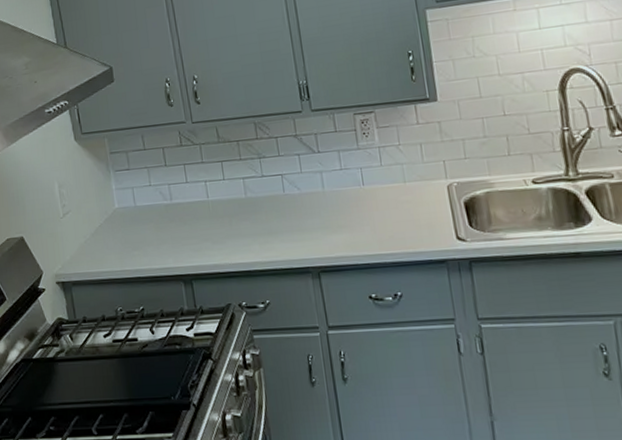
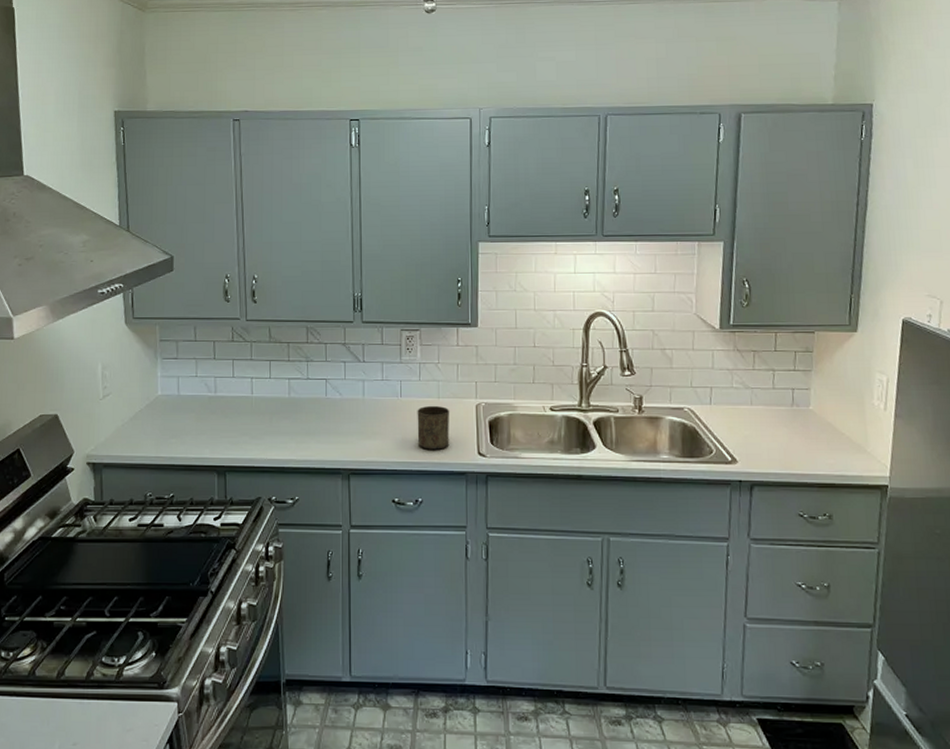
cup: none [382,190,424,239] -> present [417,405,450,450]

